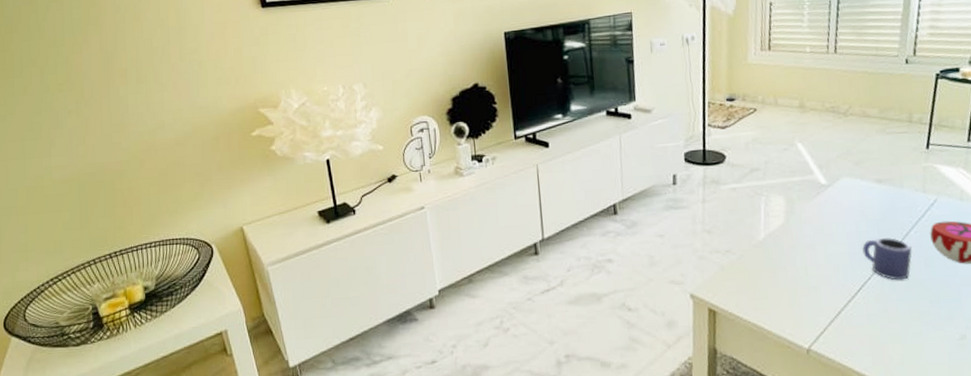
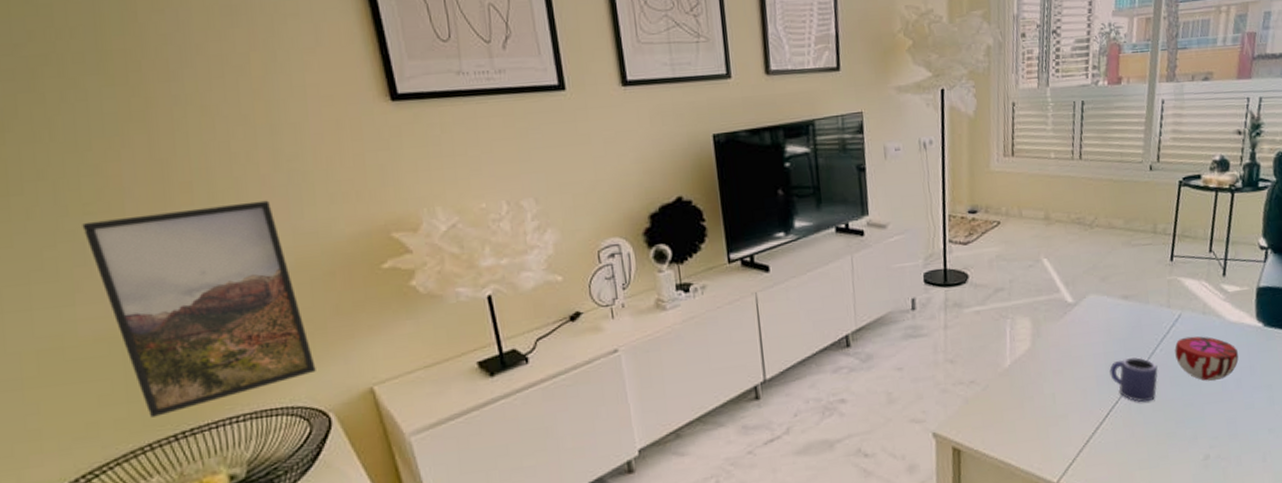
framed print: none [57,83,204,240] -> present [82,200,316,418]

